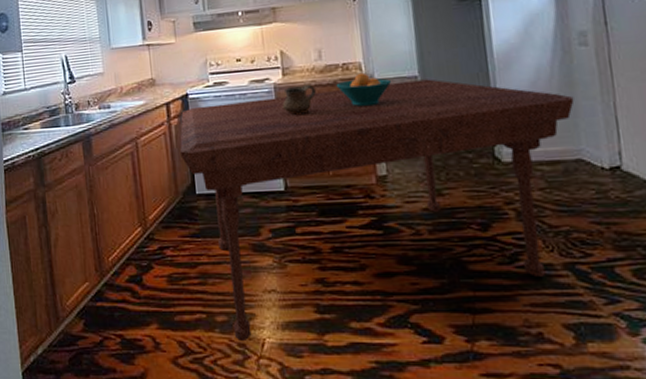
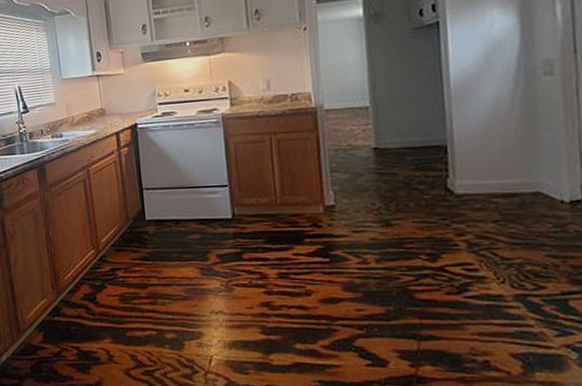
dining table: present [180,79,575,342] -> none [130,109,536,358]
pottery: present [282,84,316,115] -> none [230,114,264,145]
fruit bowl: present [335,72,392,107] -> none [284,103,342,138]

